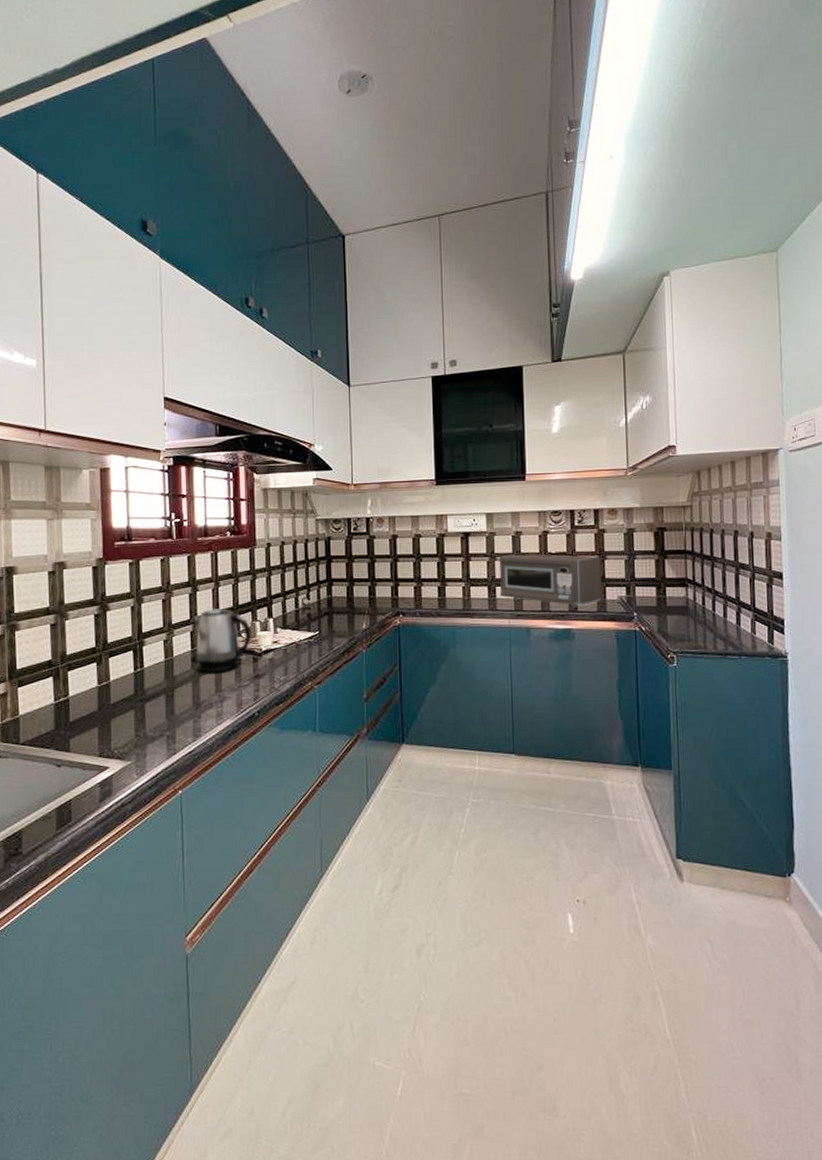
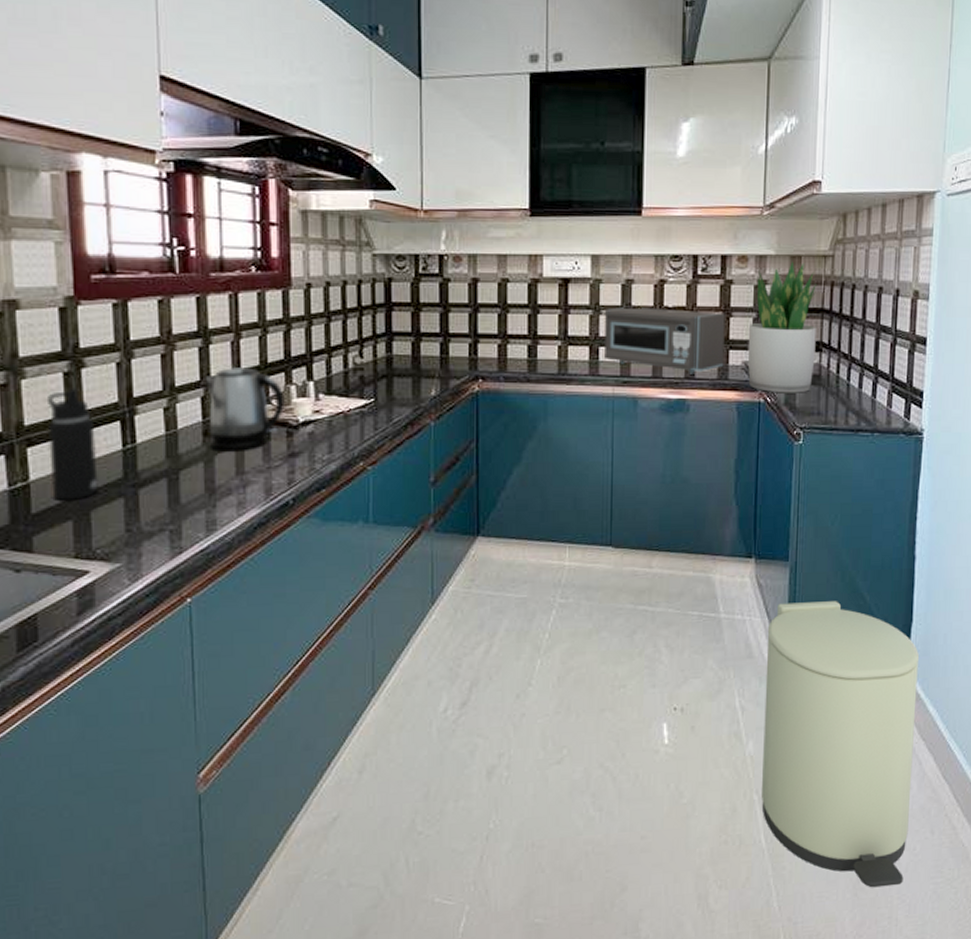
water bottle: none [82,626,117,713] -> present [46,388,98,502]
planter: none [621,512,682,623] -> present [747,261,816,393]
pedal bin: none [657,807,810,1087] -> present [762,601,920,888]

